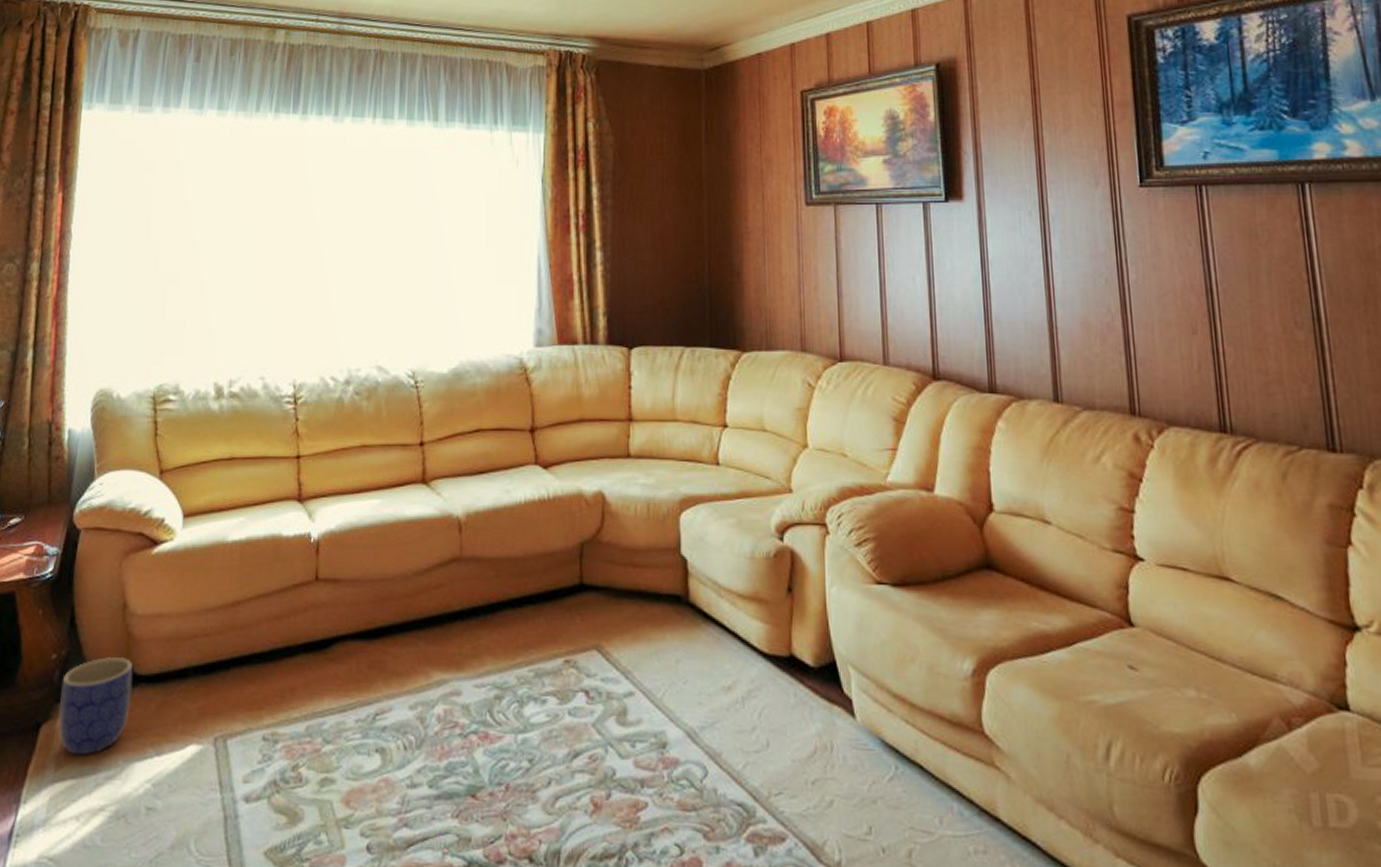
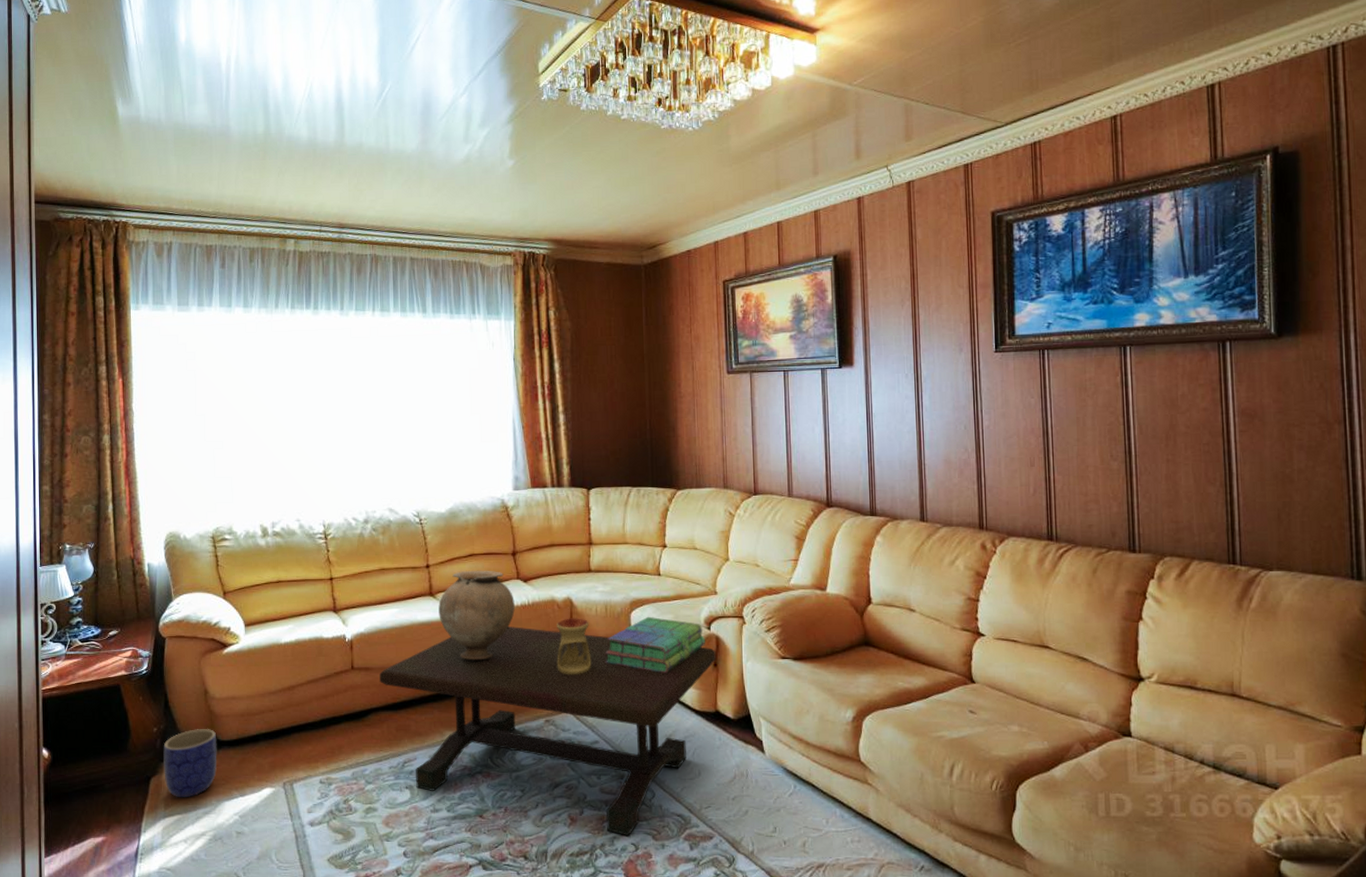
coffee table: none [351,528,791,832] -> present [379,626,717,835]
vase: none [432,450,531,573] -> present [438,570,515,659]
oil burner: none [582,519,628,599] -> present [557,618,592,675]
stack of books: none [646,519,777,599] -> present [605,616,705,673]

